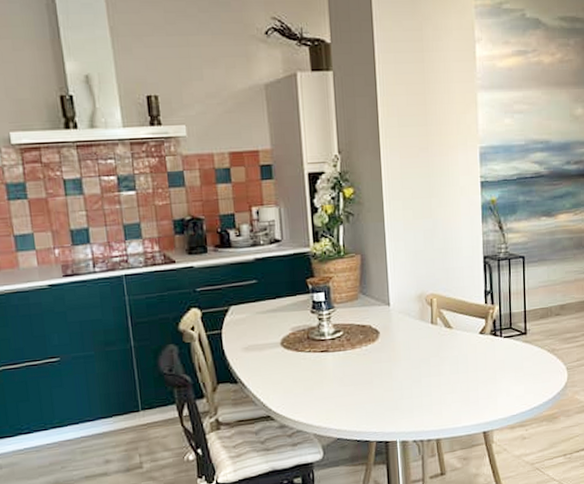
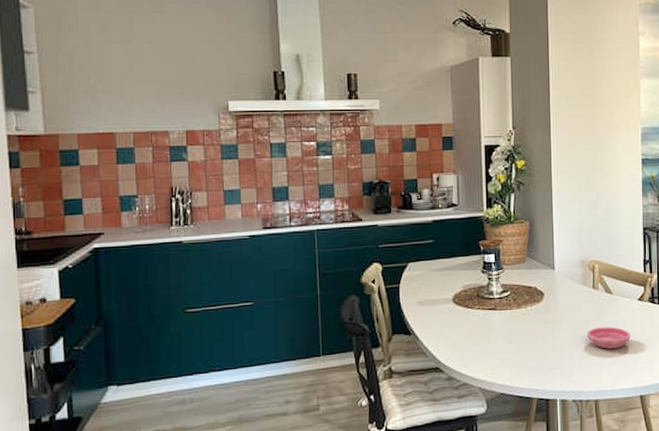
saucer: none [426,363,472,386] -> present [587,327,630,349]

